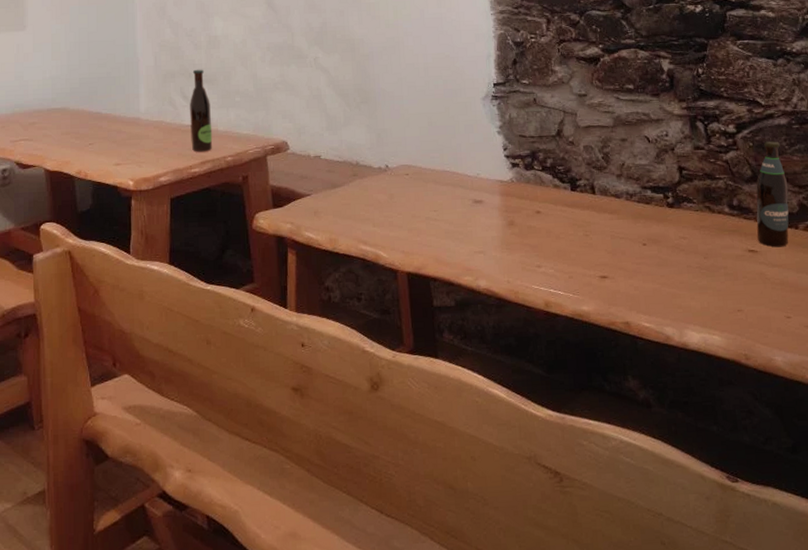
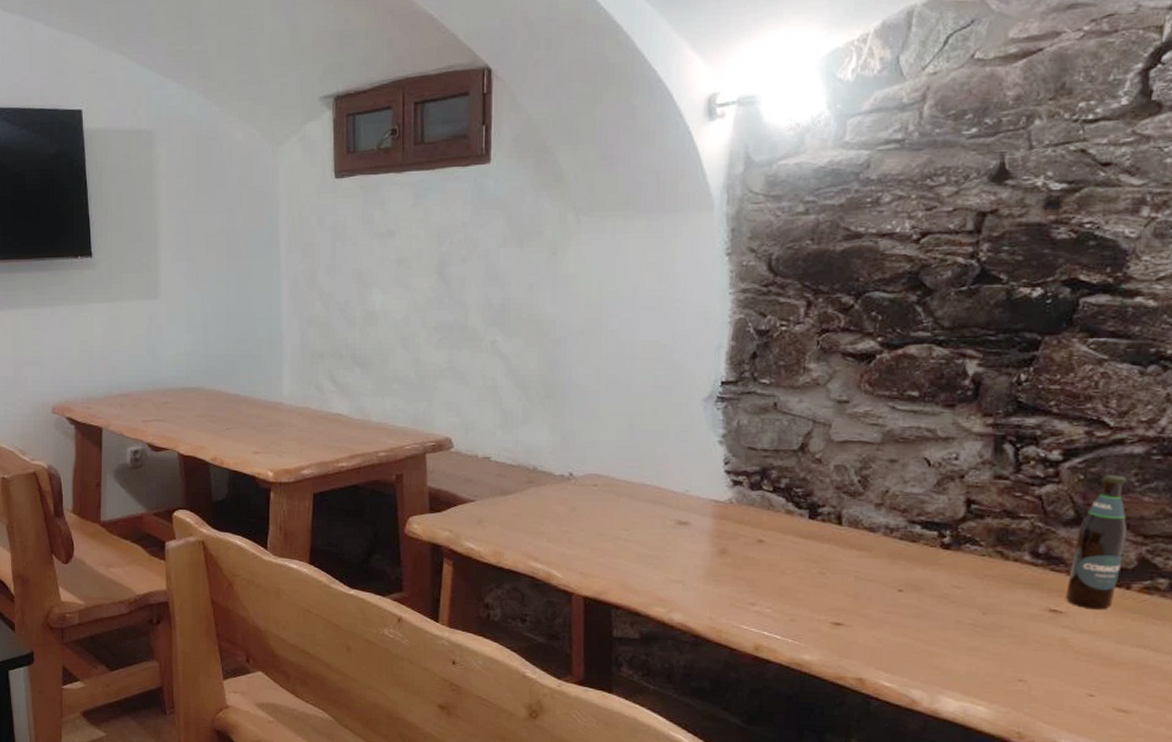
bottle: present [190,69,213,152] -> none [339,350,364,445]

